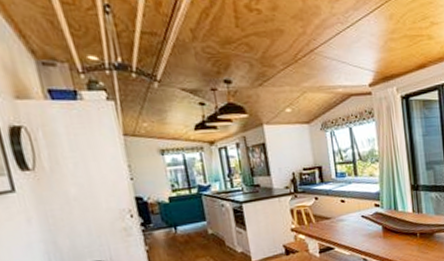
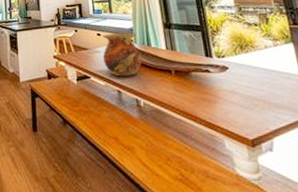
vase: none [347,196,389,245] -> present [102,32,142,77]

